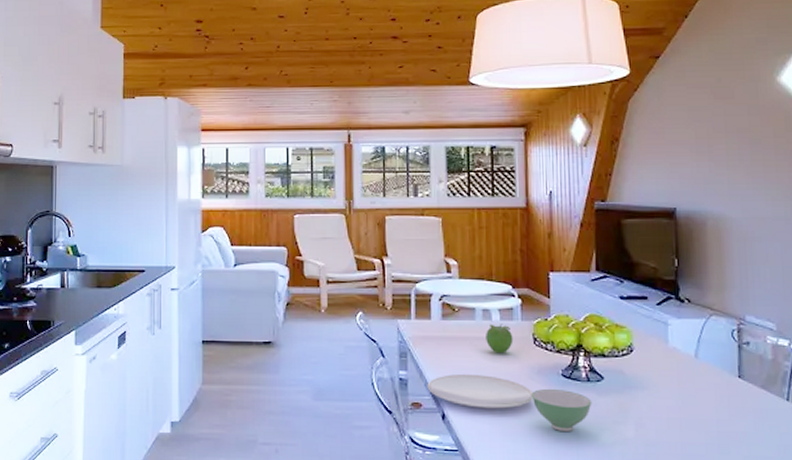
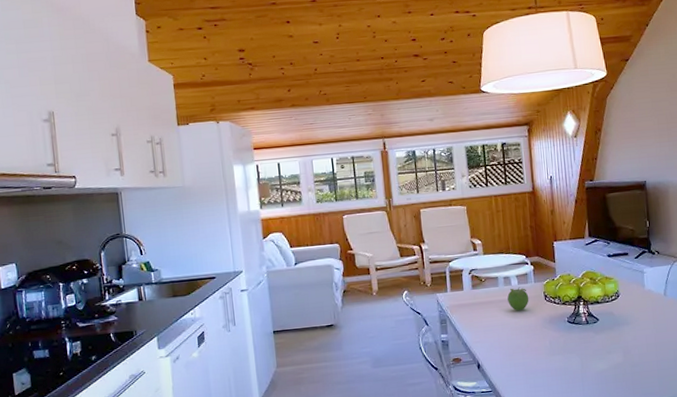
plate: present [427,373,533,409] -> none [464,329,547,356]
bowl: present [531,388,592,433] -> none [545,332,591,366]

